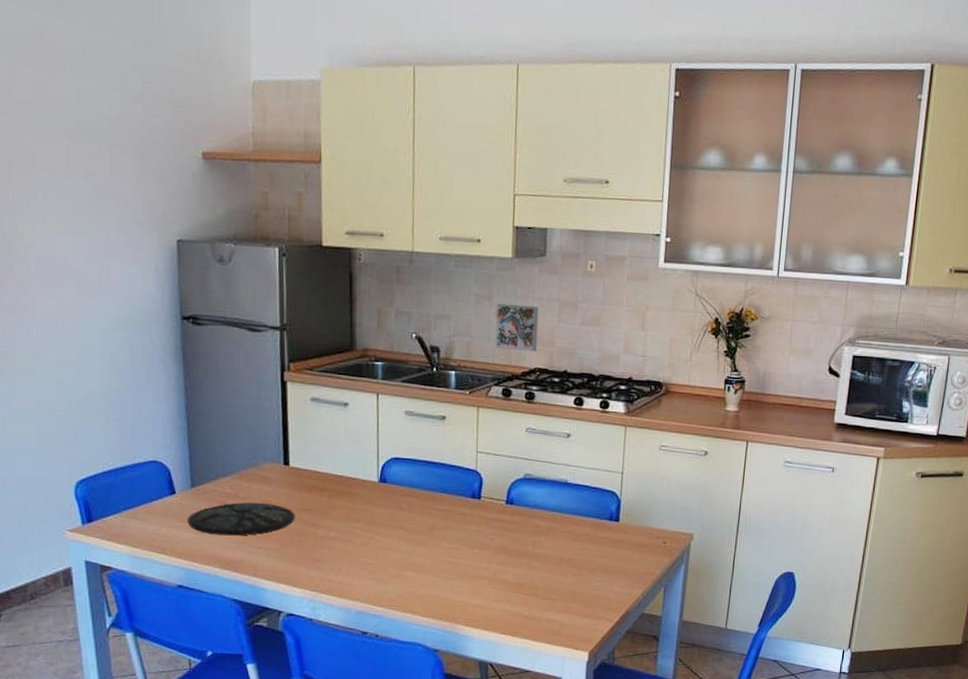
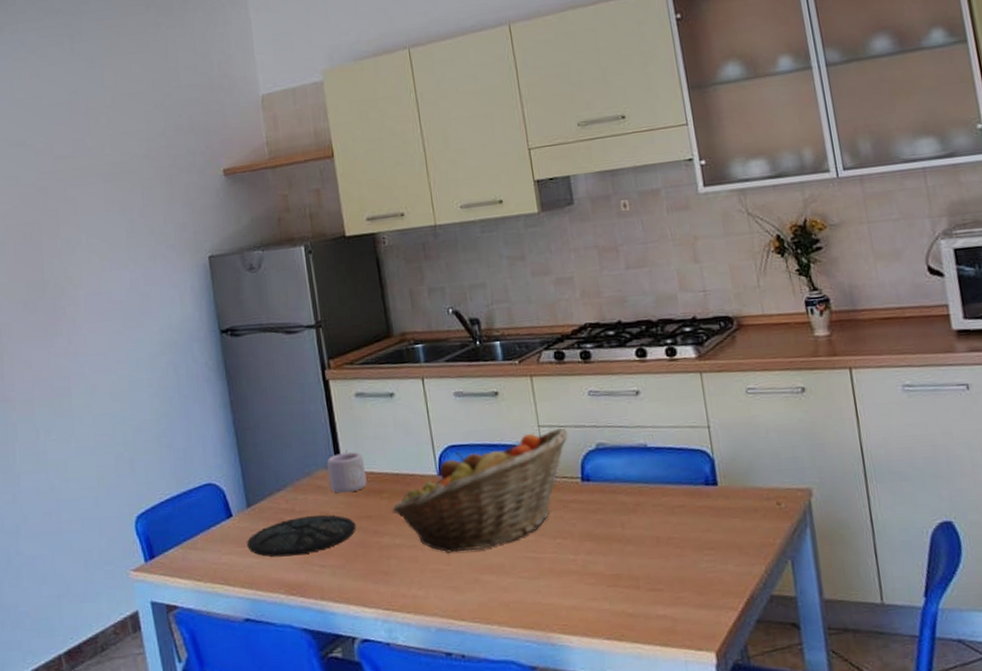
mug: none [275,448,311,487] -> present [327,450,367,494]
fruit basket: none [331,456,502,551] -> present [392,428,569,553]
decorative tile: present [495,303,539,352] -> none [531,257,583,309]

